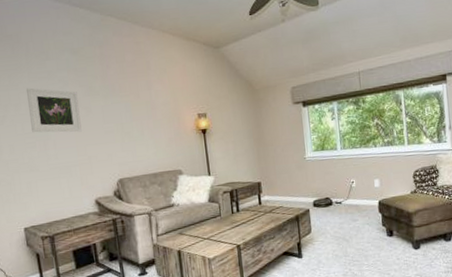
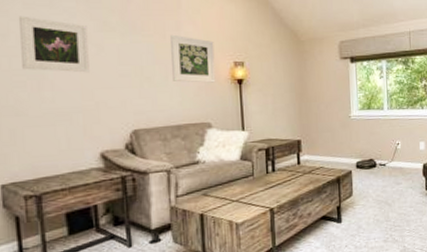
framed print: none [143,93,184,135] -> present [170,34,216,83]

